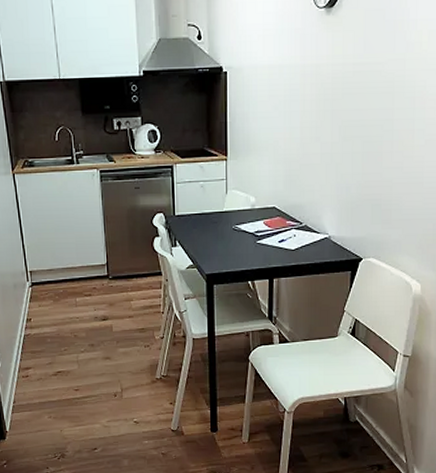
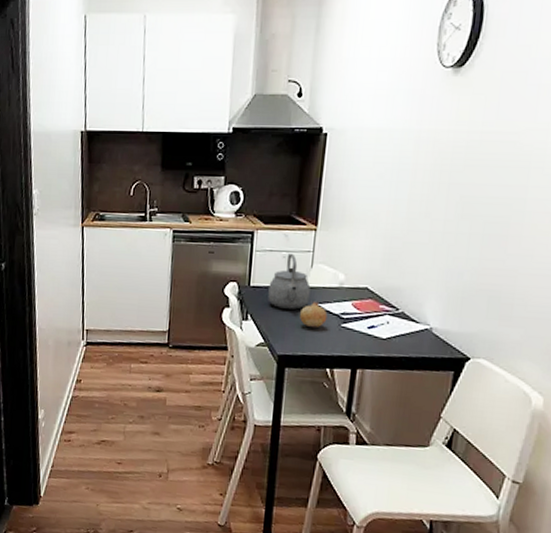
tea kettle: none [192,183,228,233] -> present [268,254,311,310]
fruit: none [220,223,244,247] -> present [299,301,328,328]

